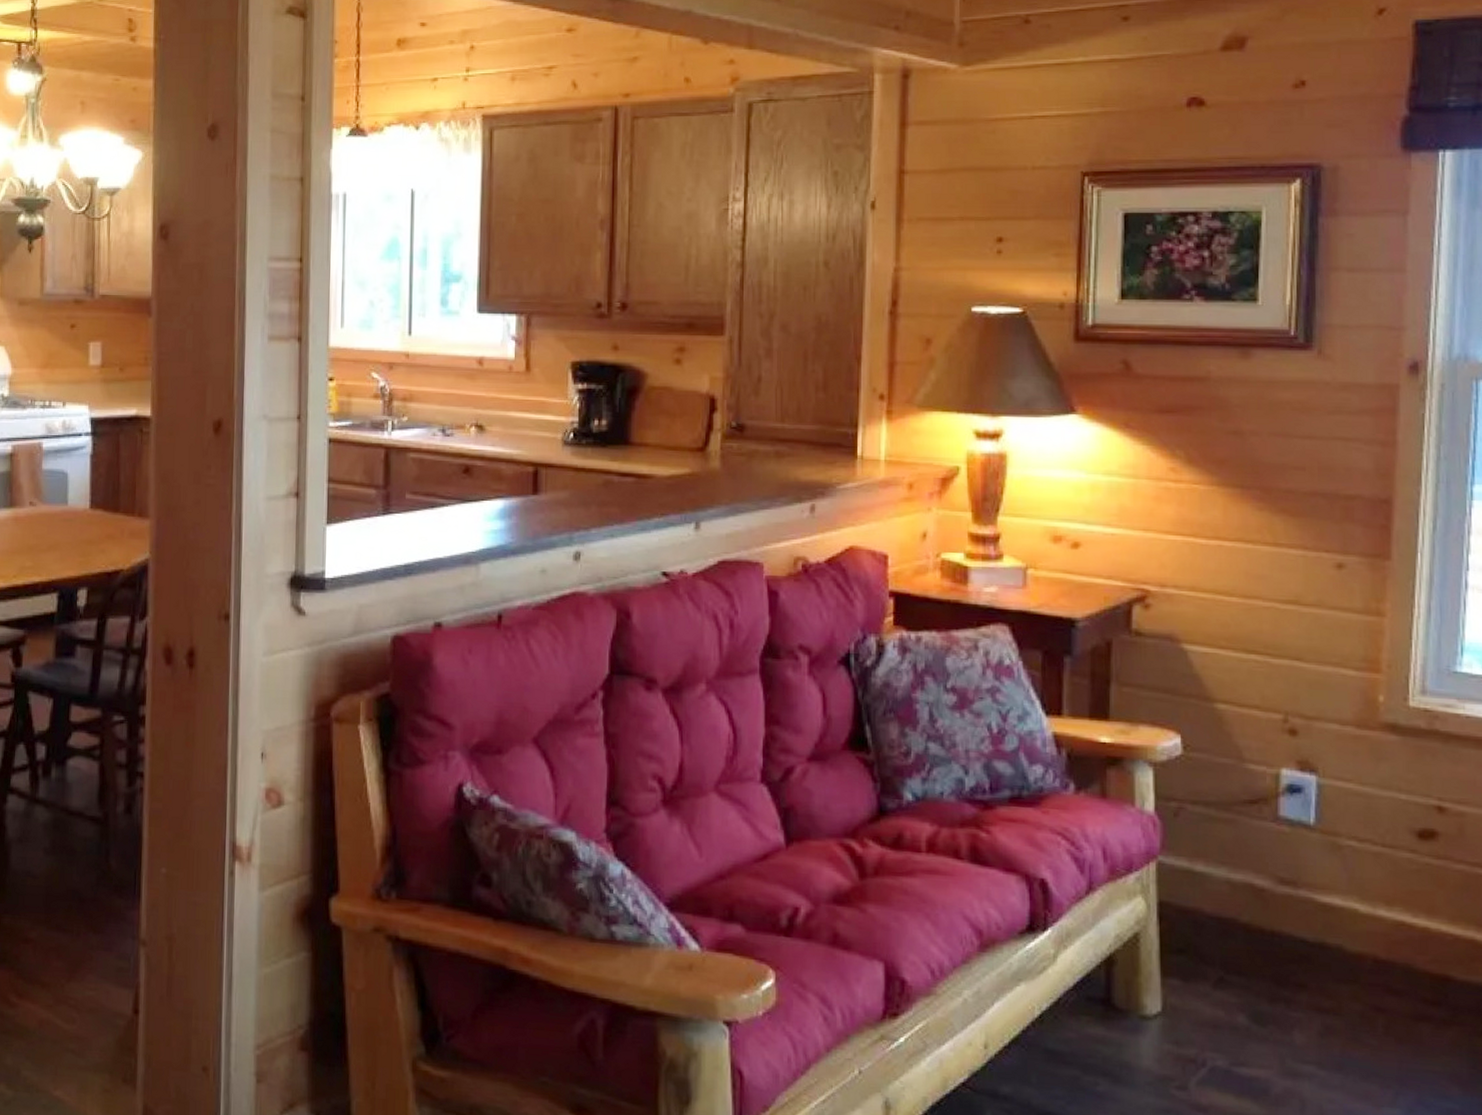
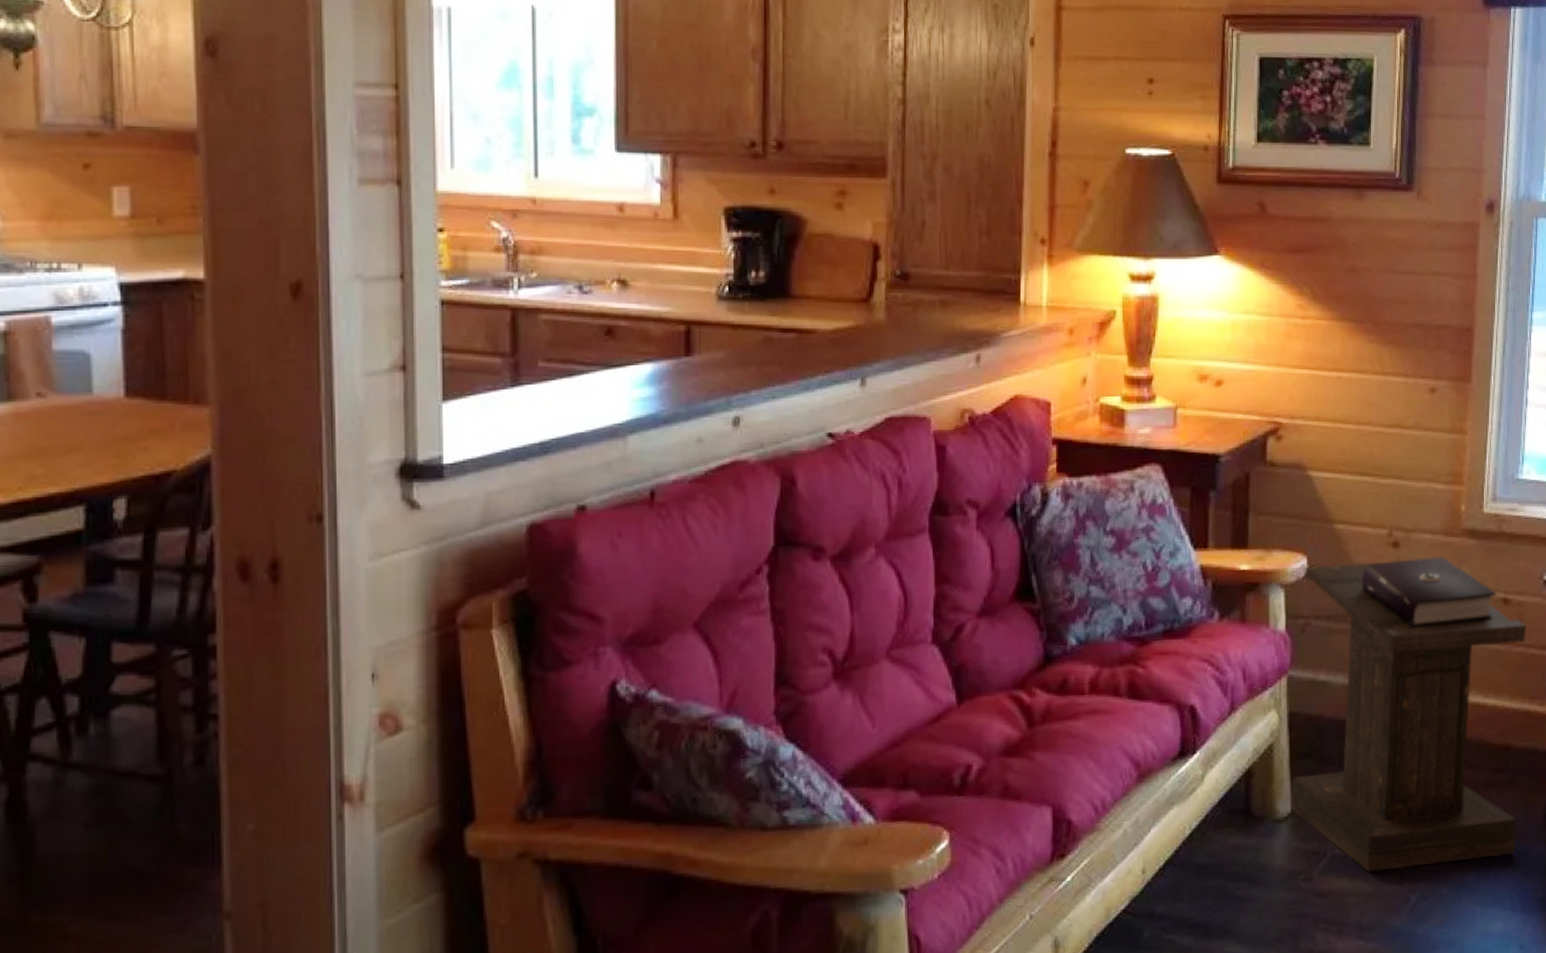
lectern: none [1162,746,1470,1105] -> present [1291,556,1526,873]

